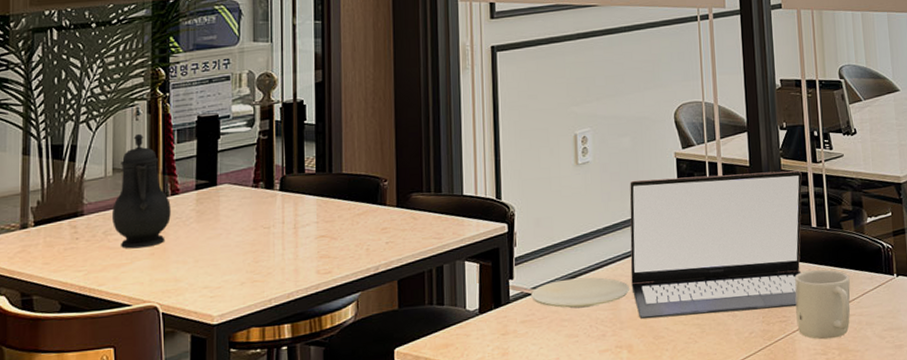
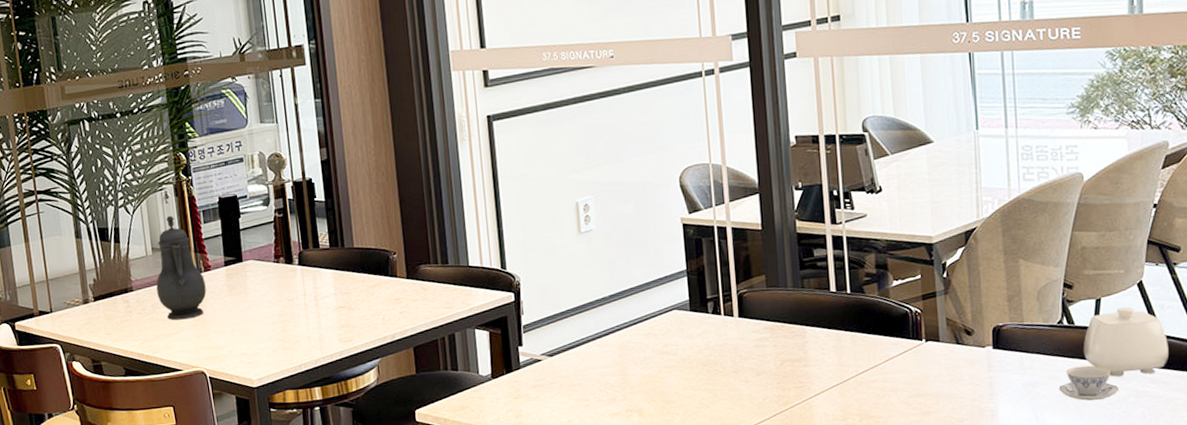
plate: present [531,277,630,309] -> none [540,344,639,374]
laptop: present [629,171,802,320] -> none [635,233,820,385]
mug: present [794,269,851,340] -> none [811,335,873,406]

